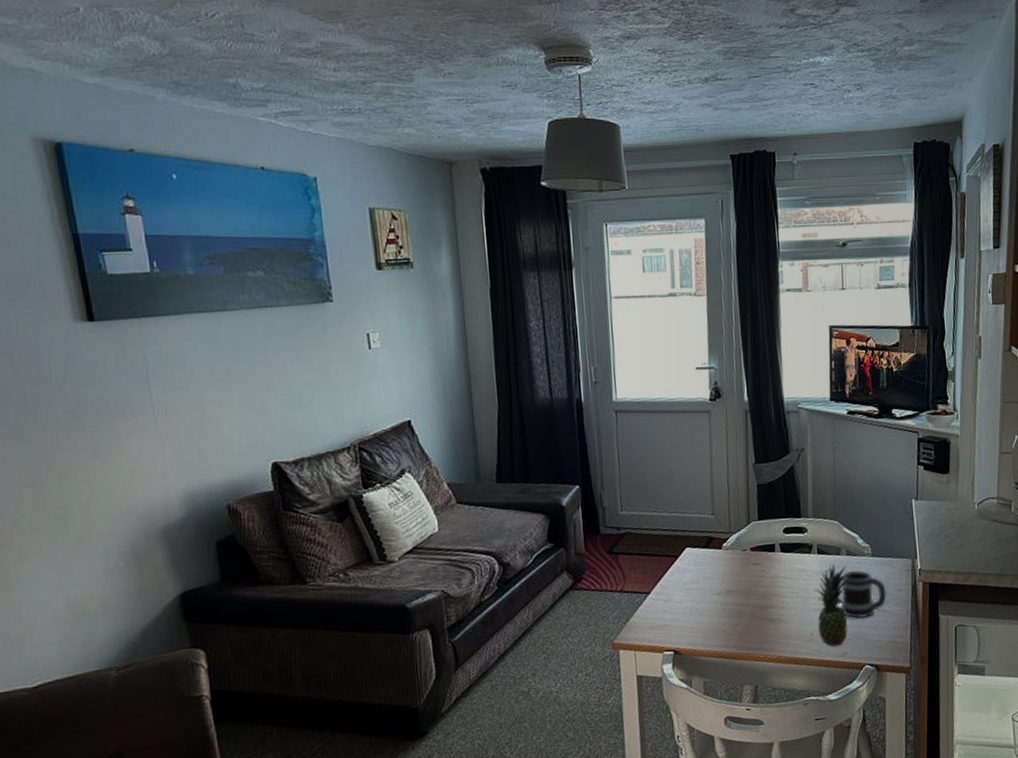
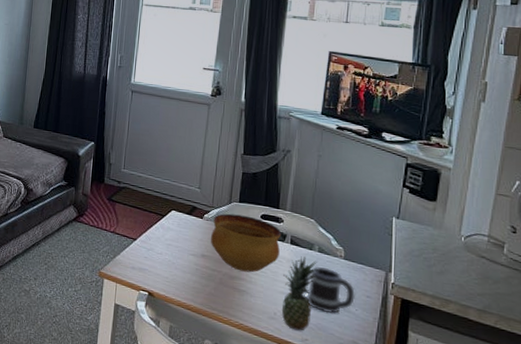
bowl: none [733,533,808,598] -> present [210,213,281,273]

